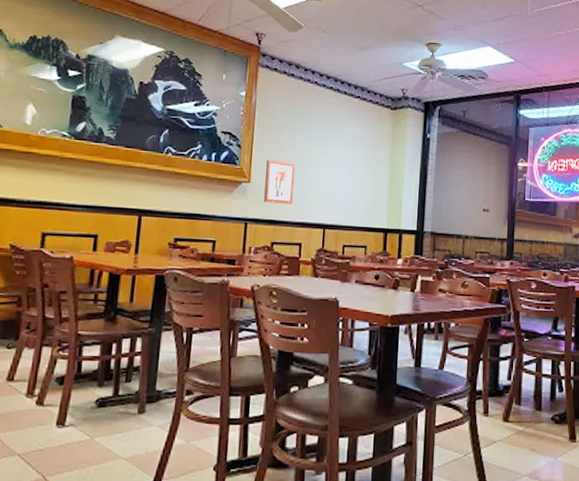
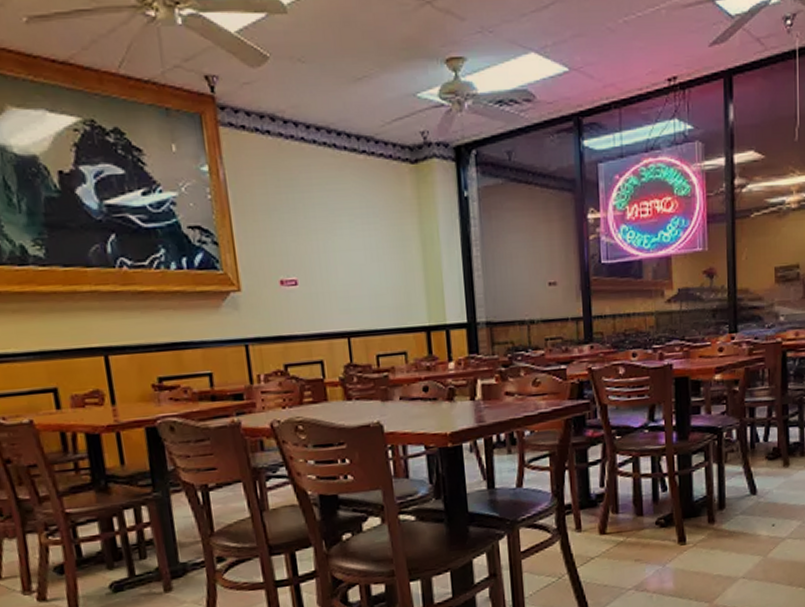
wall art: present [264,159,295,204] -> none [257,256,302,315]

